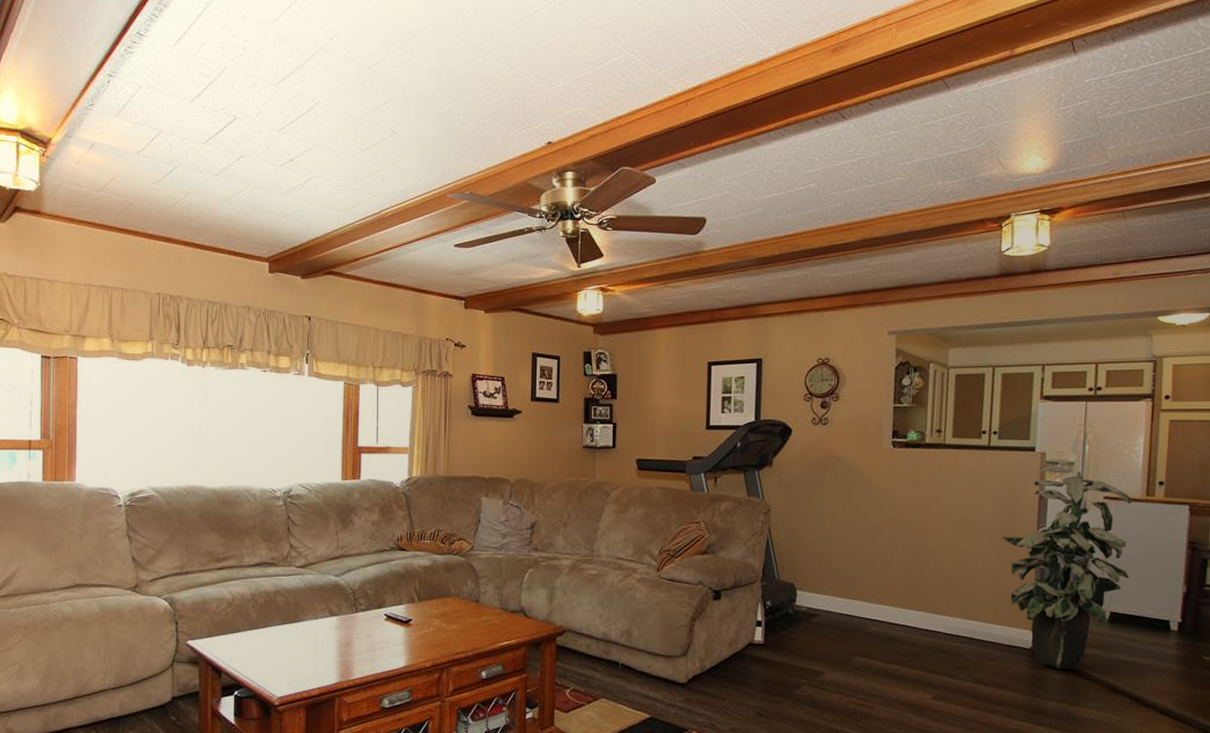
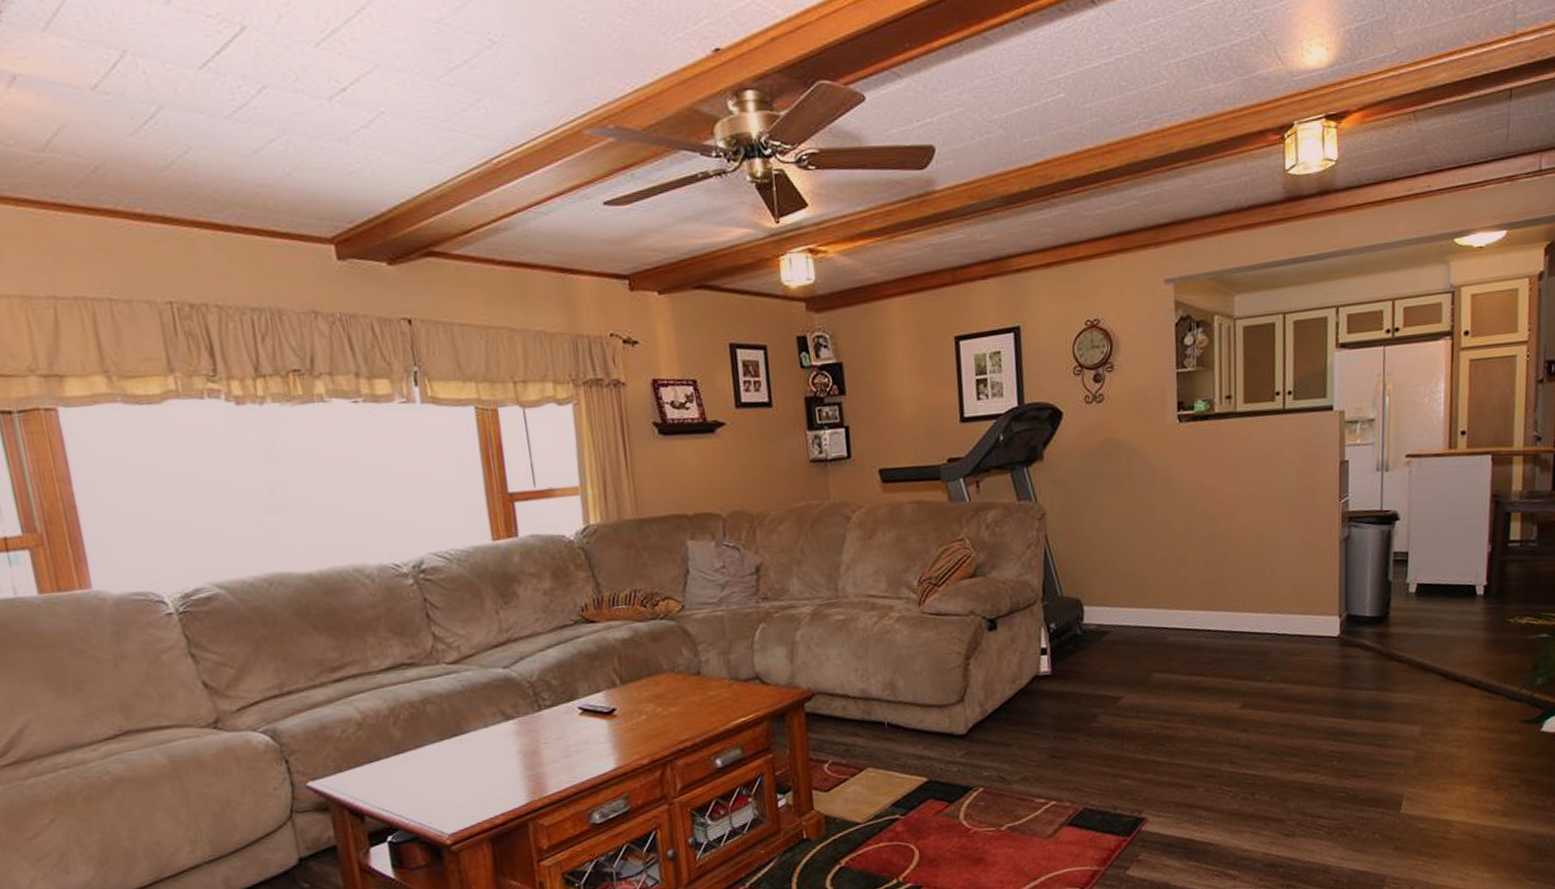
indoor plant: present [1001,465,1132,671] -> none [1302,425,1435,655]

